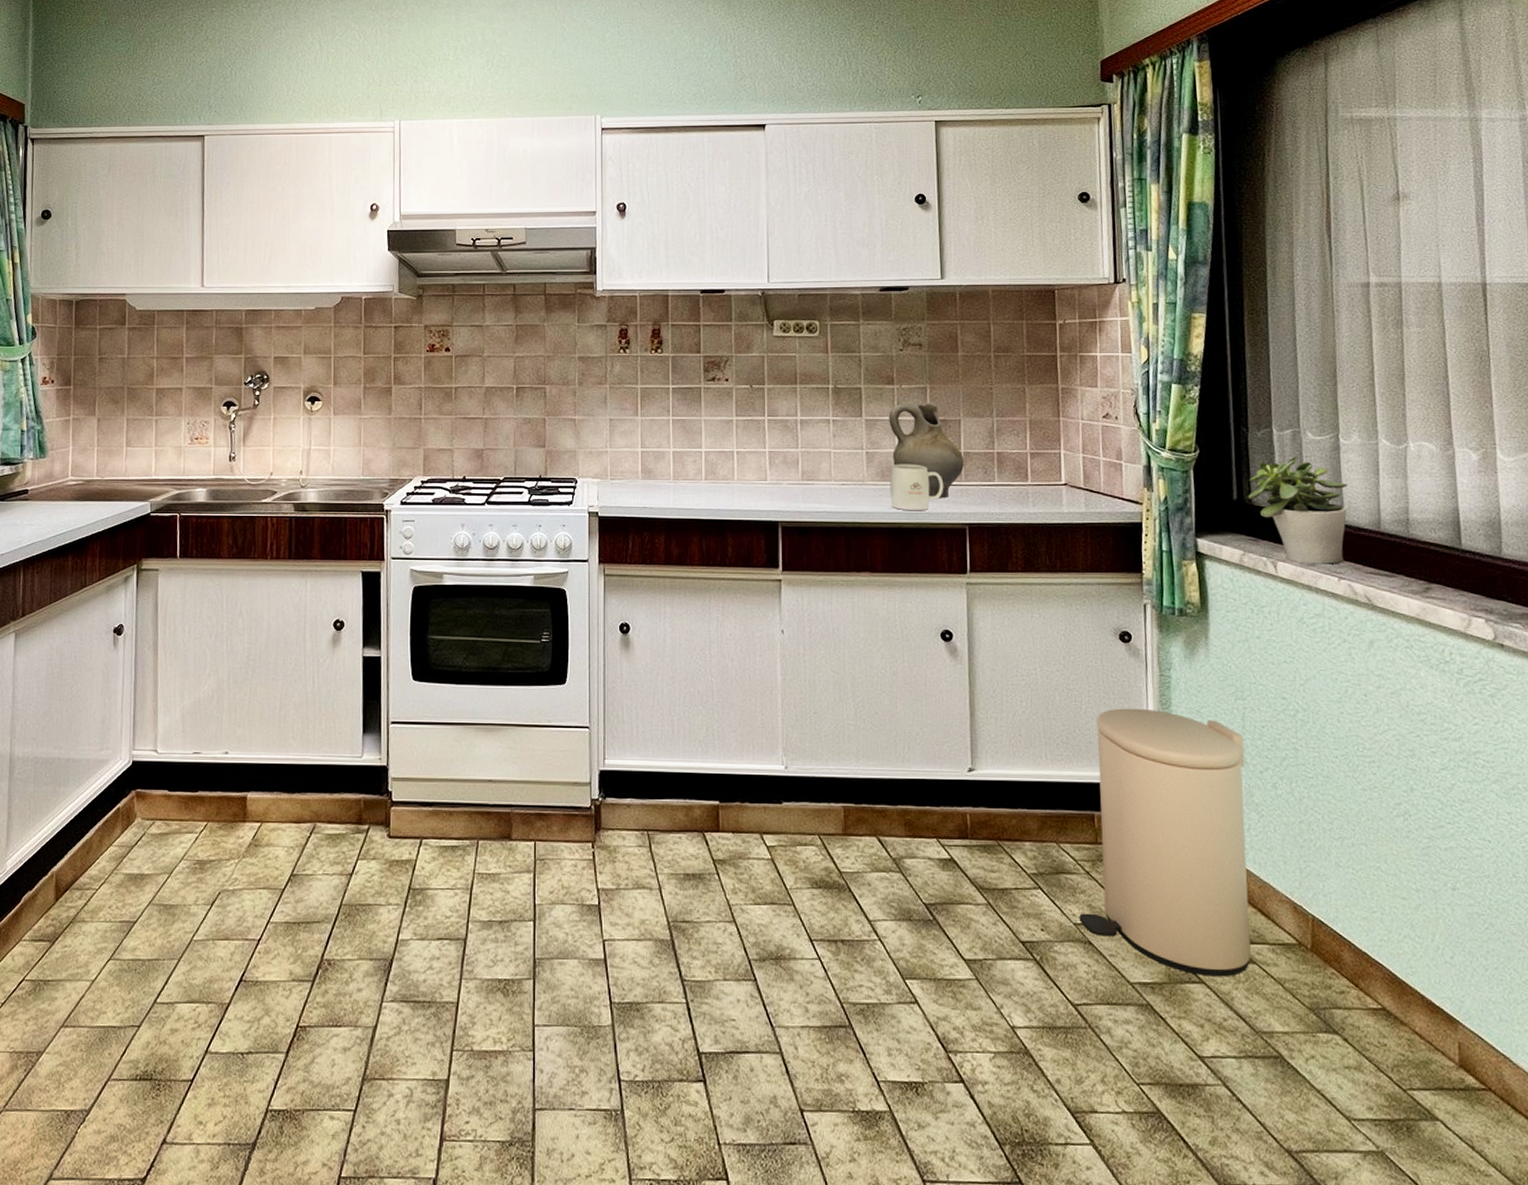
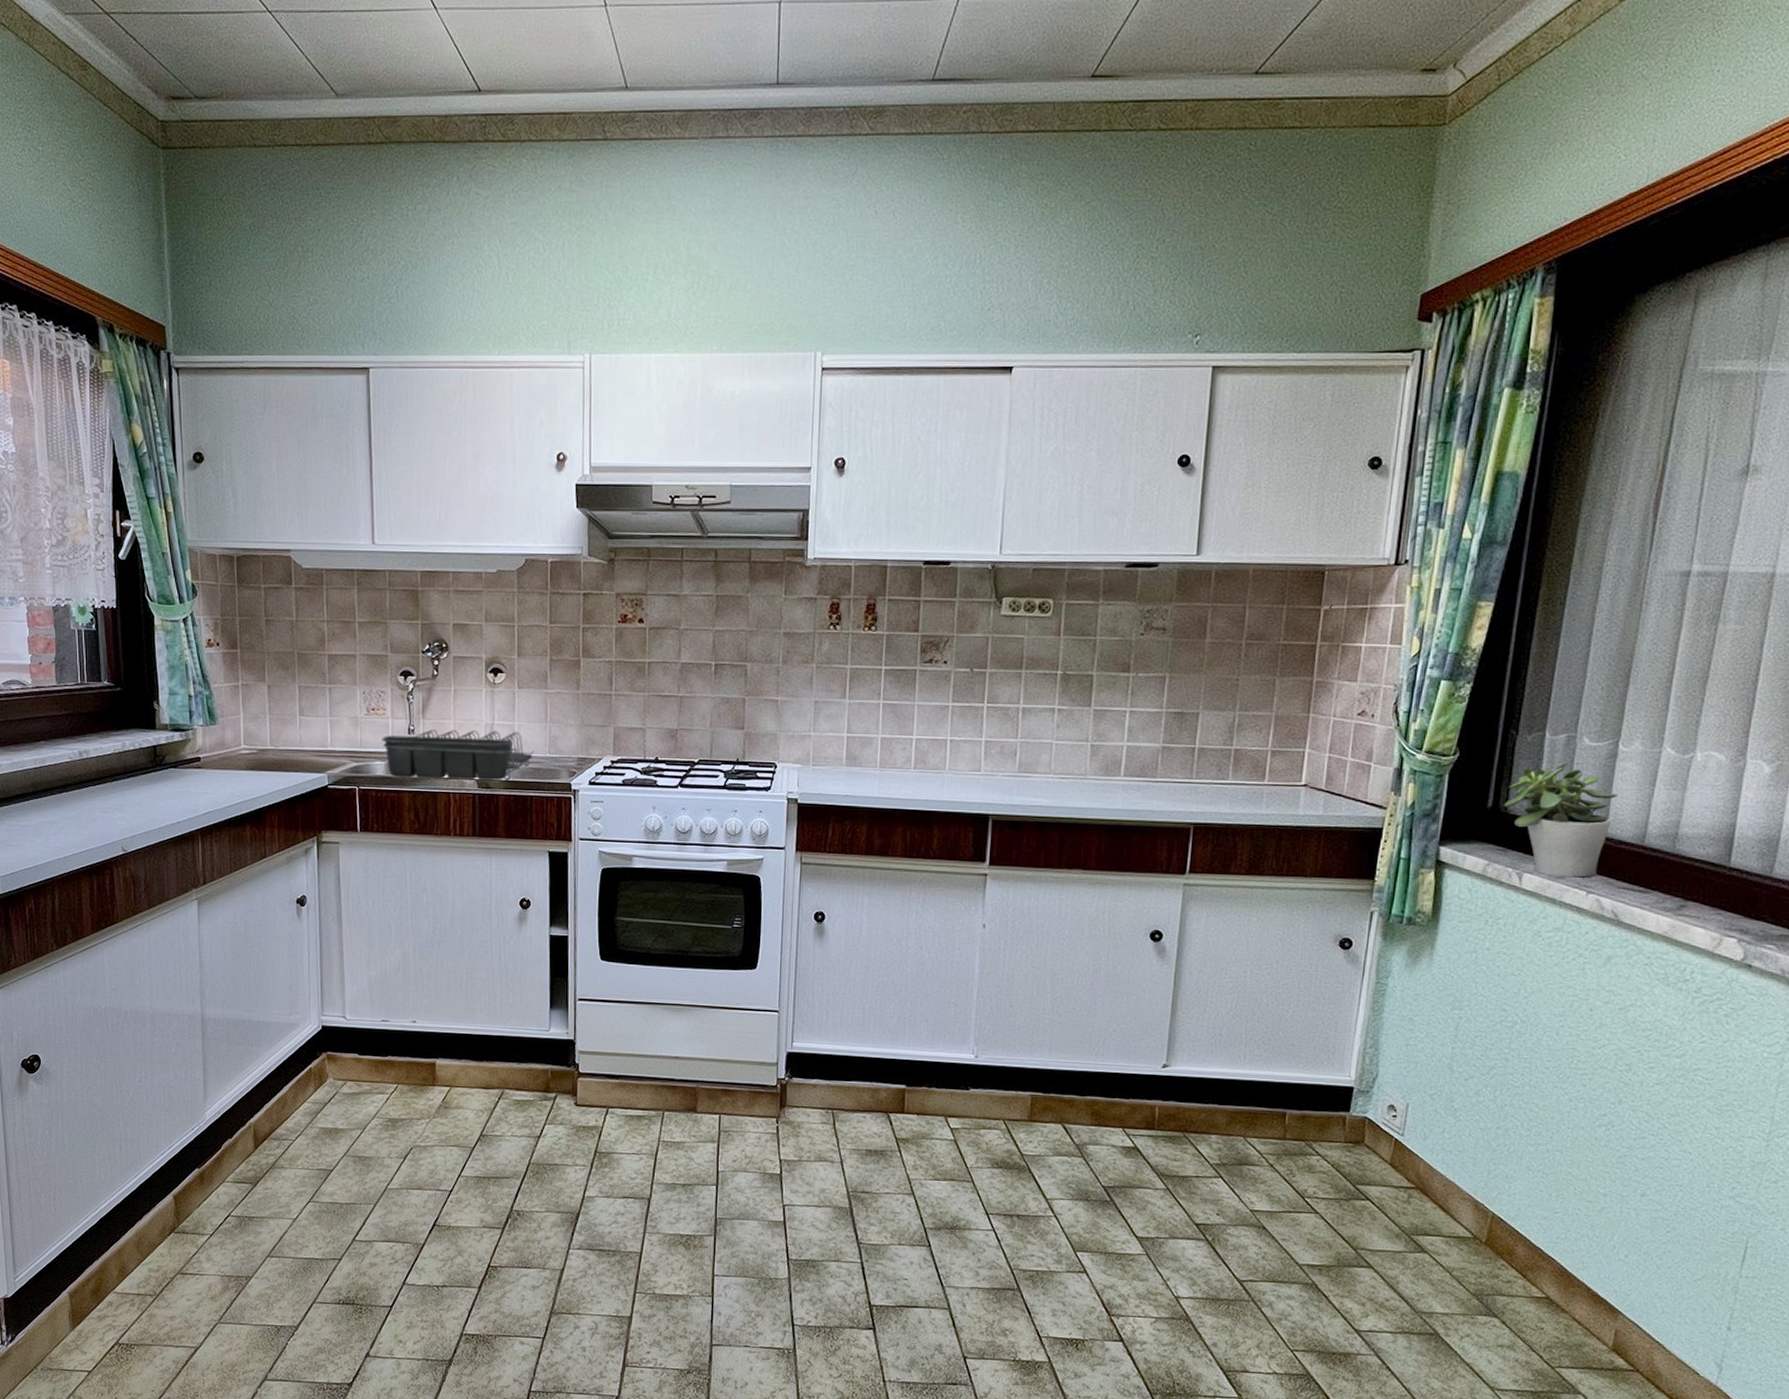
dish rack: none [204,455,348,504] -> present [382,729,534,782]
ceramic jug: present [888,402,965,499] -> none [1119,692,1198,796]
mug: present [890,463,944,511] -> none [1112,758,1173,809]
pedal bin: present [1079,708,1251,977] -> none [1256,1013,1454,1263]

